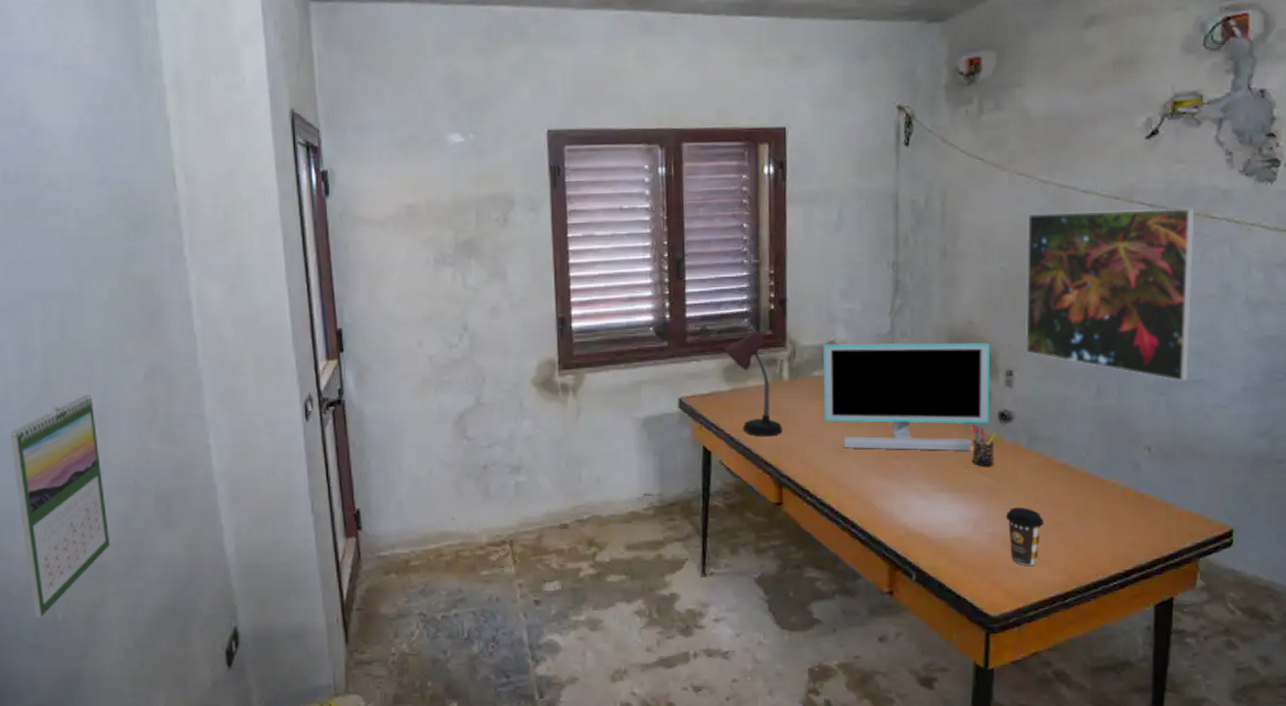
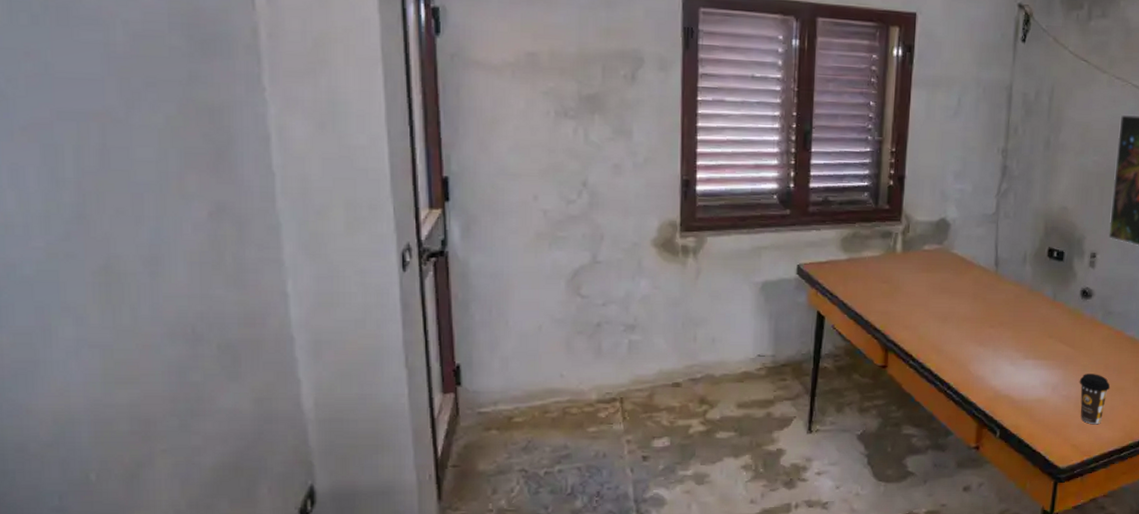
calendar: present [11,393,111,618] -> none [31,231,161,478]
desk lamp: present [724,331,783,437] -> none [843,205,893,304]
monitor: present [823,342,991,451] -> none [930,220,1080,322]
pen holder: present [972,424,996,467] -> none [1055,299,1078,338]

